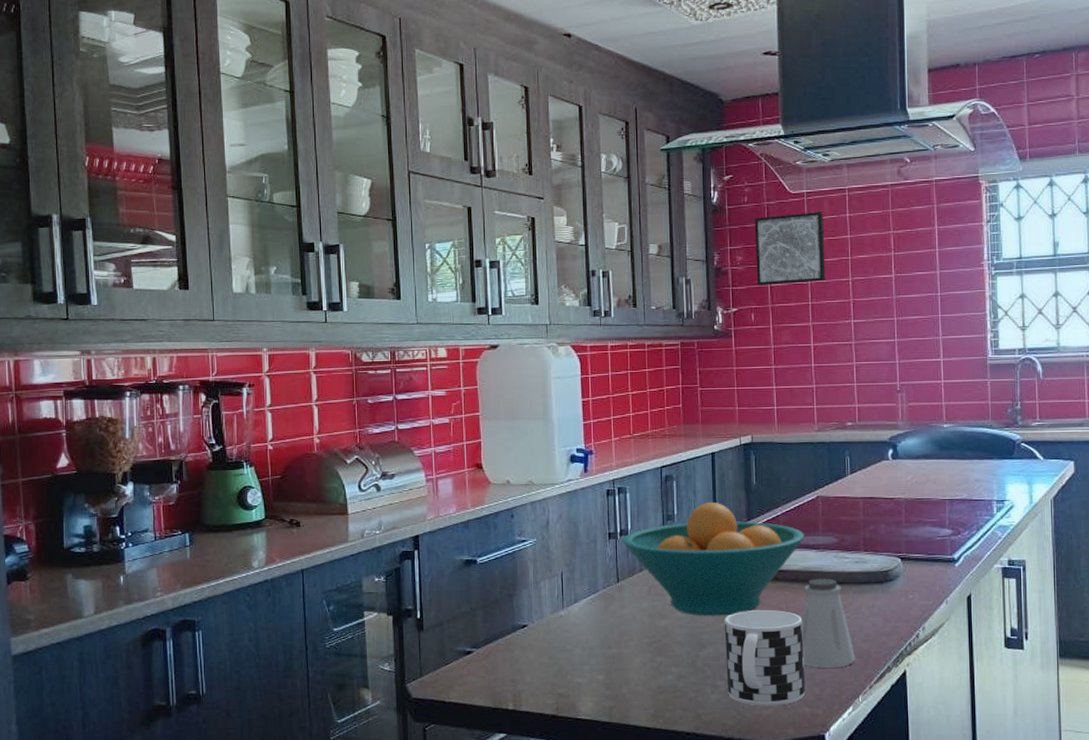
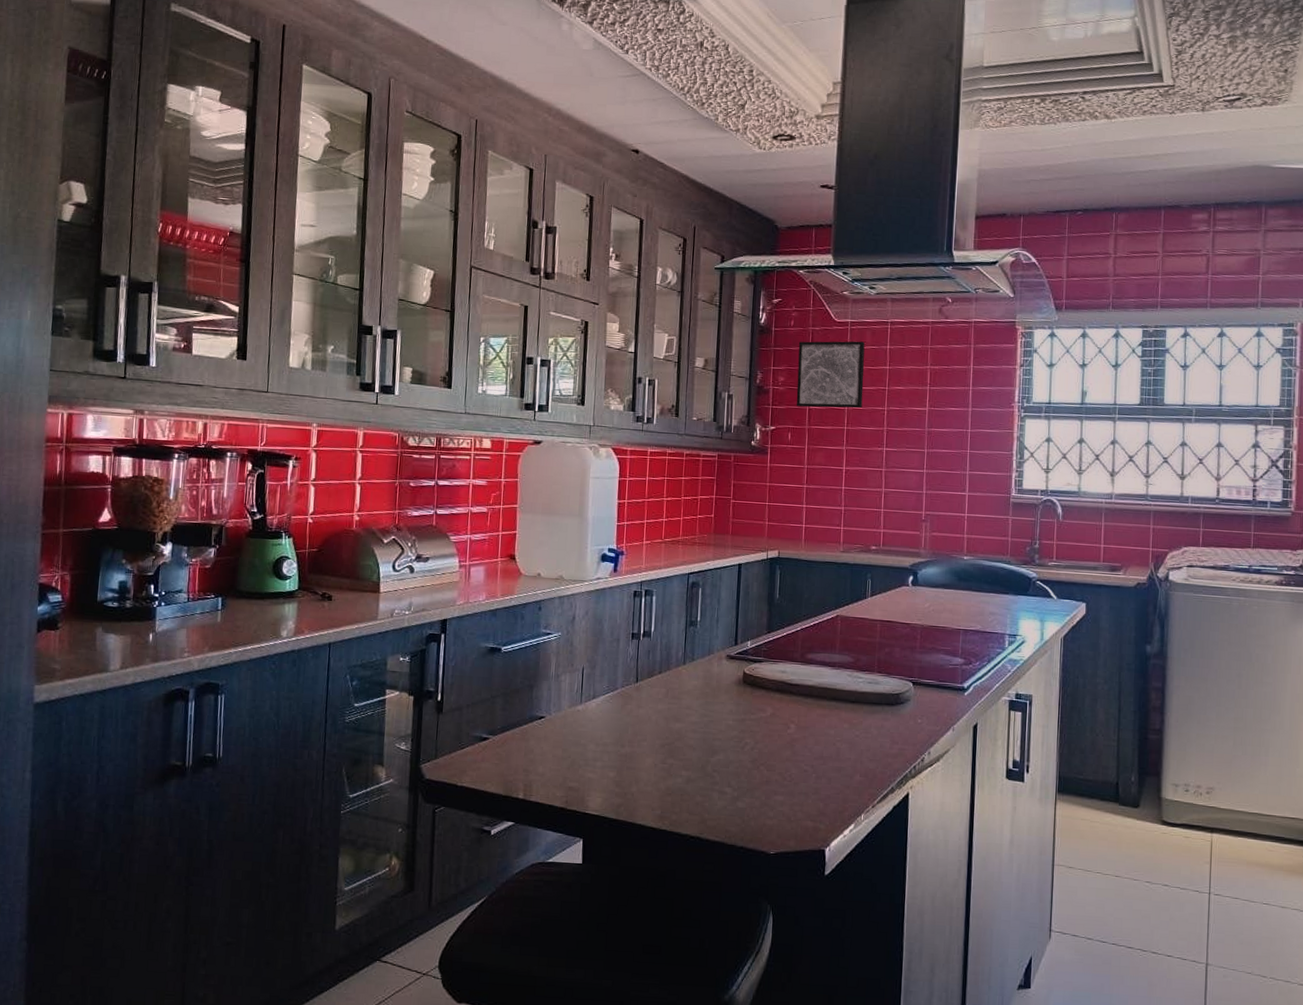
fruit bowl: present [622,502,804,616] -> none [644,611,821,725]
cup: present [725,609,806,706] -> none [734,721,813,817]
saltshaker: present [801,578,855,668] -> none [809,695,861,784]

